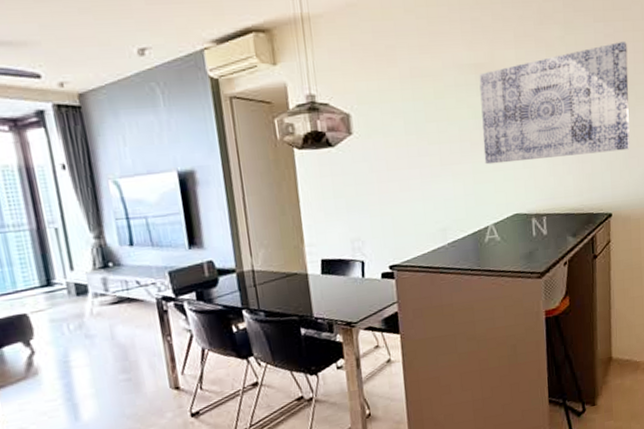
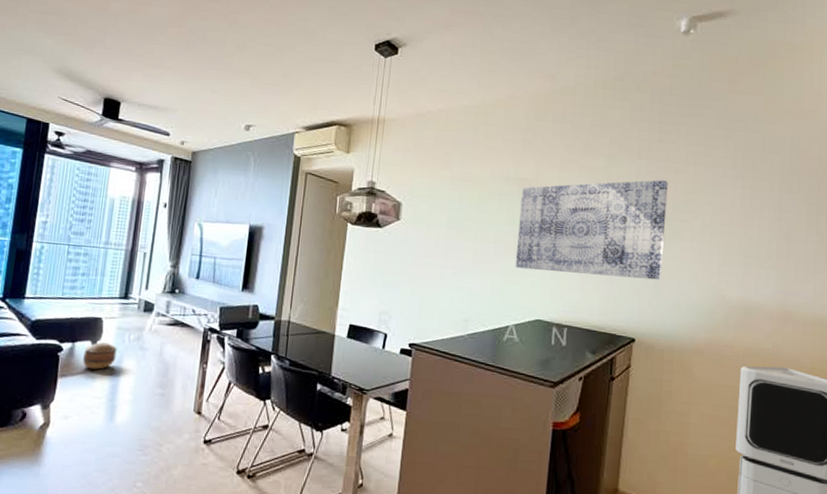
basket: none [17,339,60,373] -> present [83,342,117,370]

